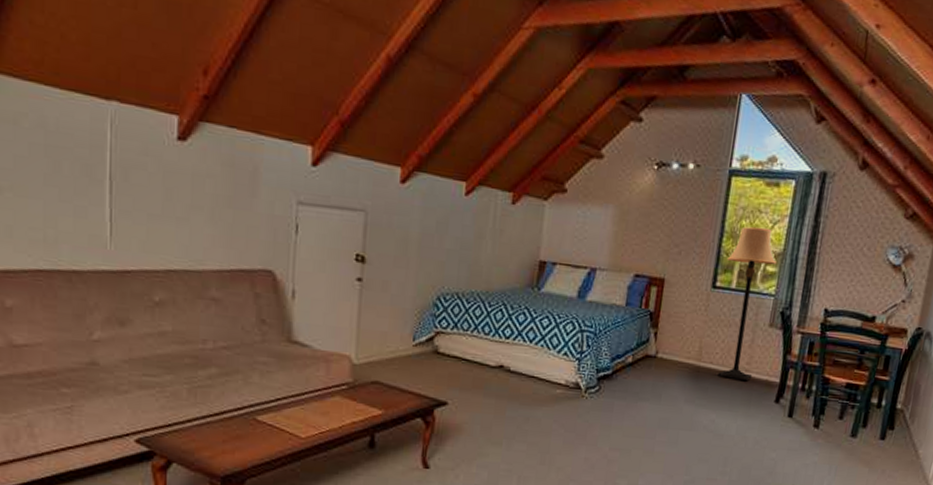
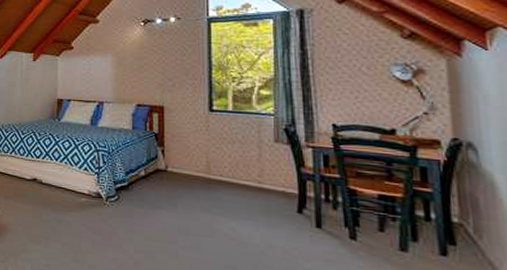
lamp: present [717,226,778,382] -> none [218,59,271,193]

